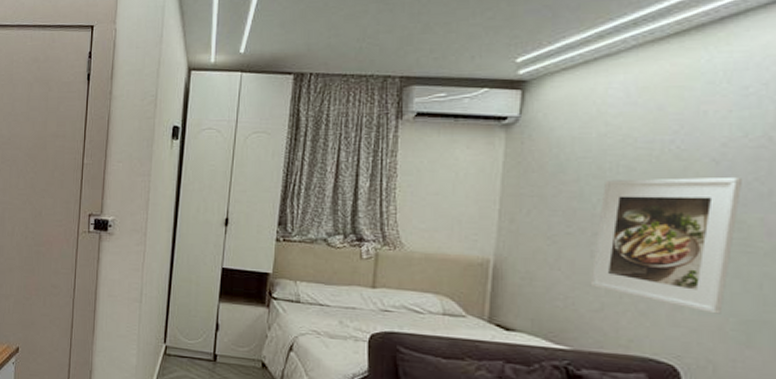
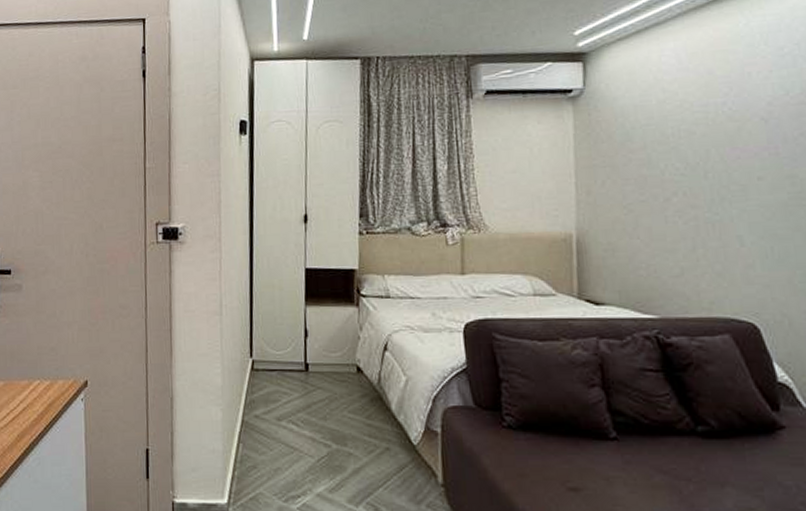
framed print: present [590,176,742,314] -> none [668,133,791,268]

